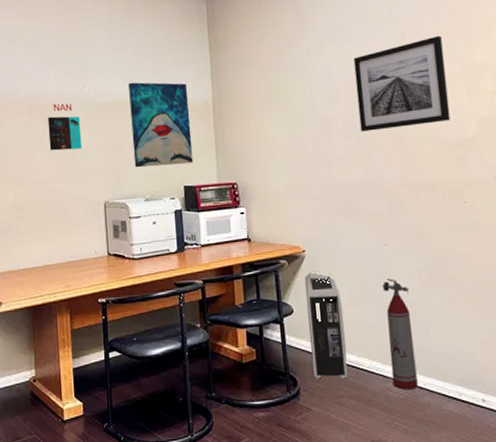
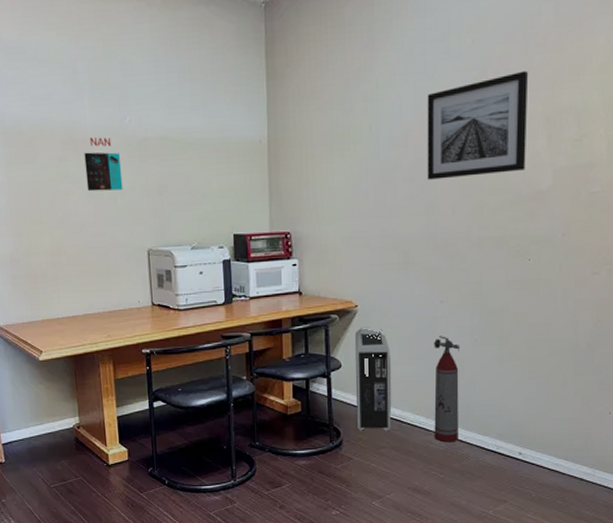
wall art: present [129,82,194,168] -> none [174,114,244,213]

